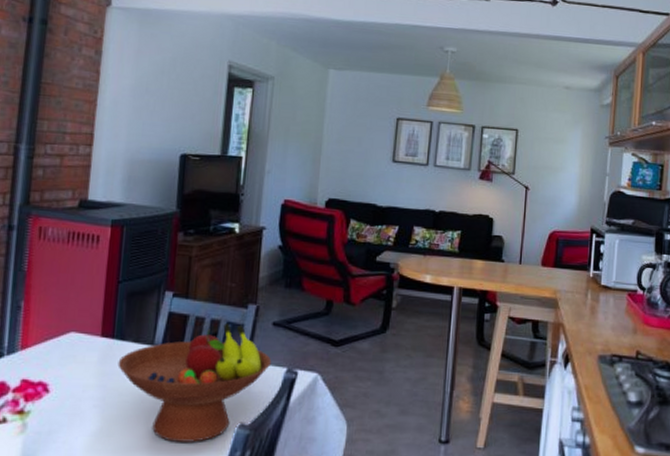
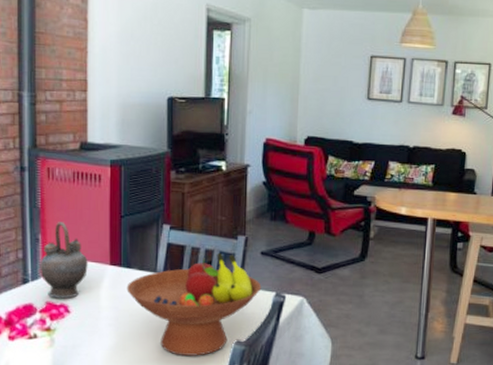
teapot: none [18,287,76,376] -> present [40,222,88,299]

